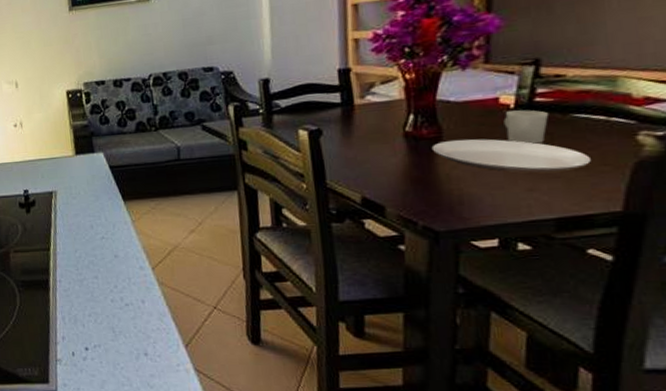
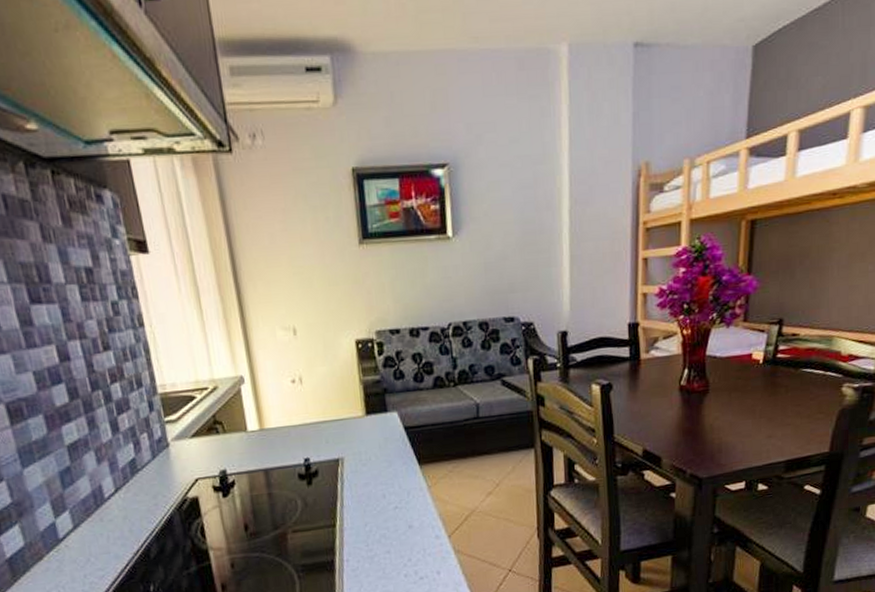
plate: present [431,139,591,173] -> none [700,391,811,422]
cup: present [503,110,549,144] -> none [754,365,786,396]

